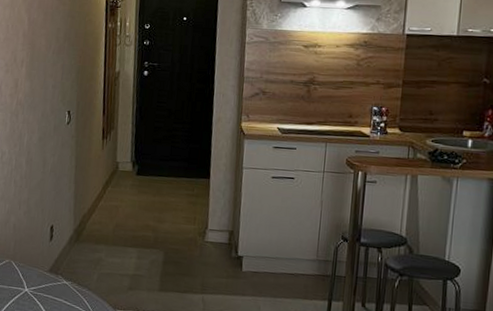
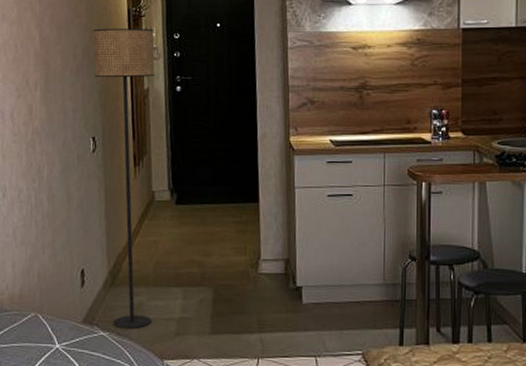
floor lamp: none [73,16,128,281] -> present [93,28,155,329]

